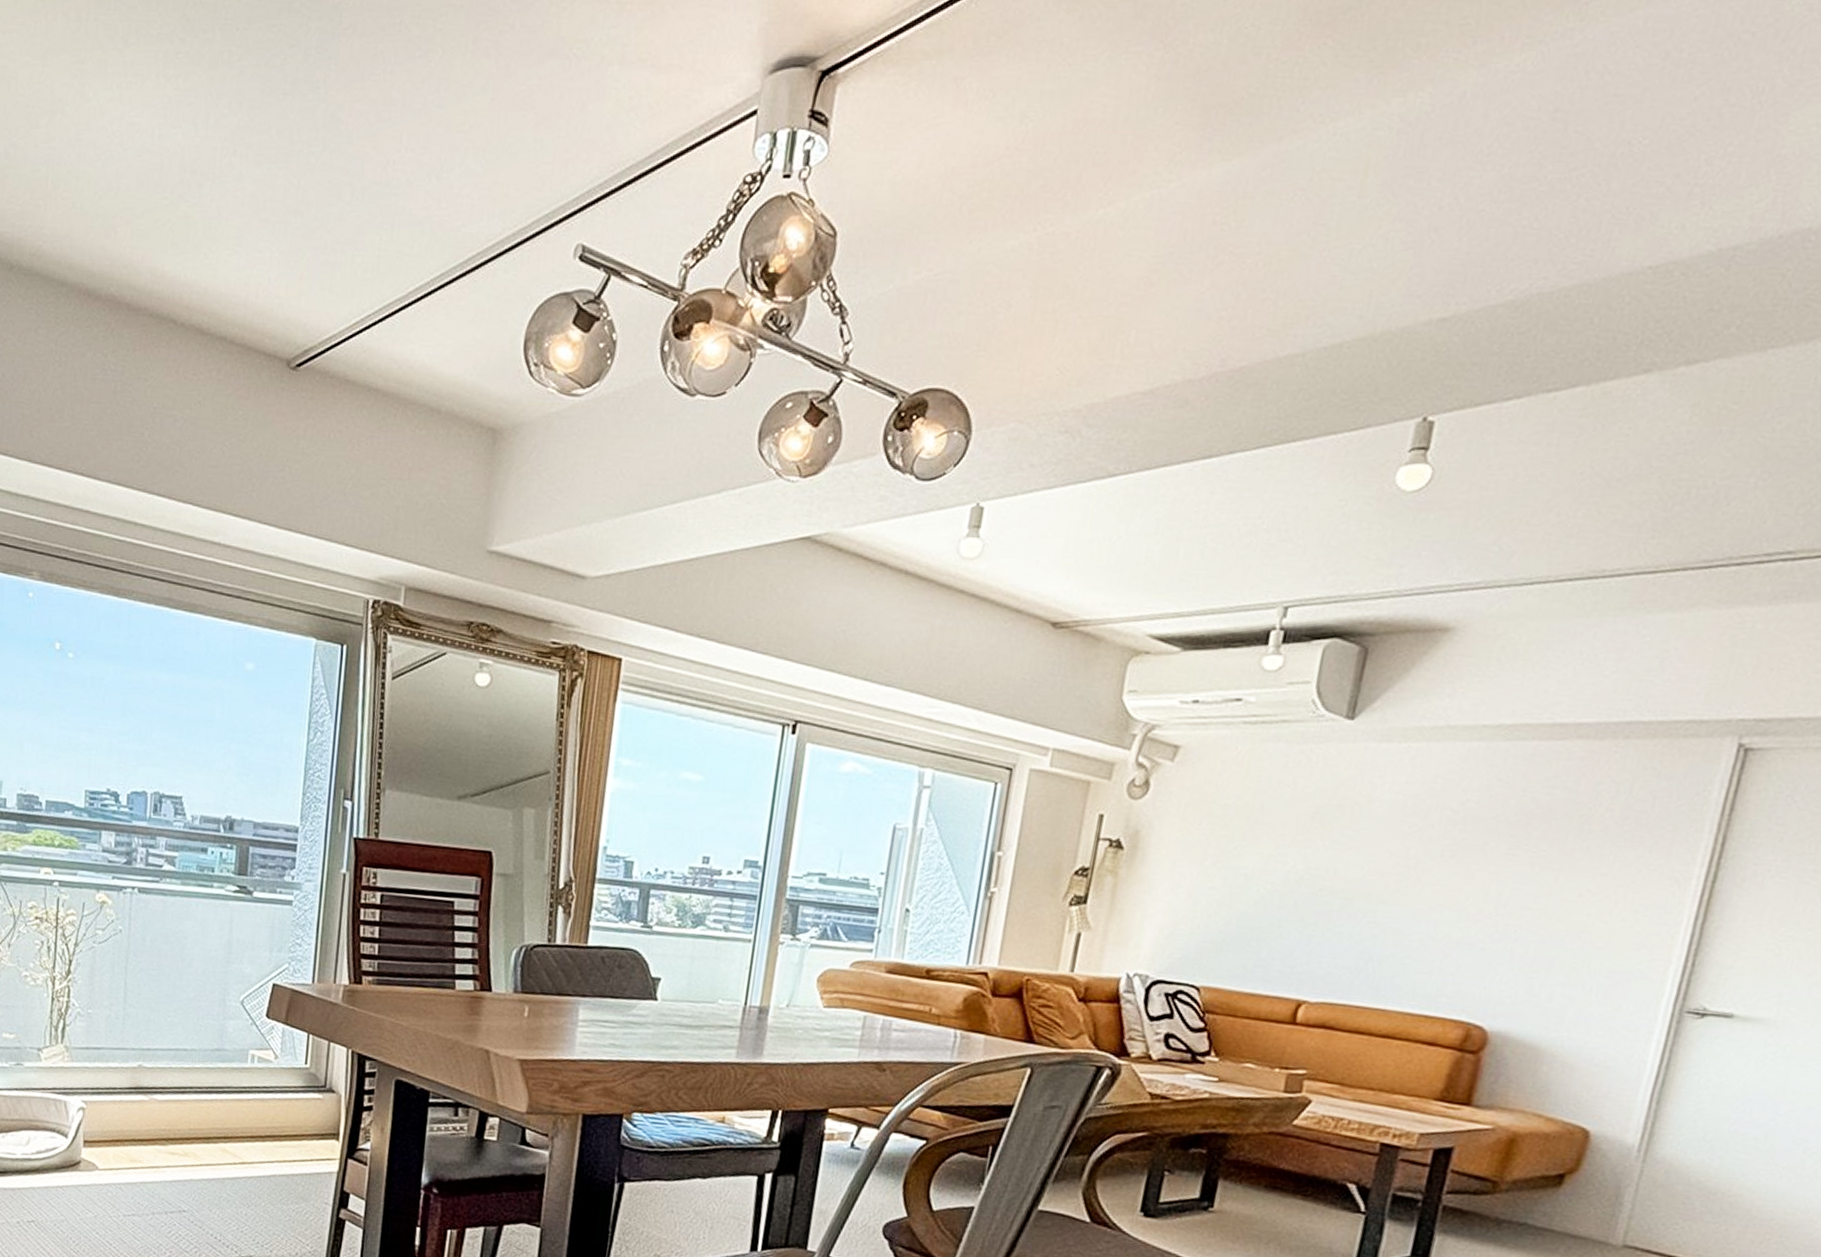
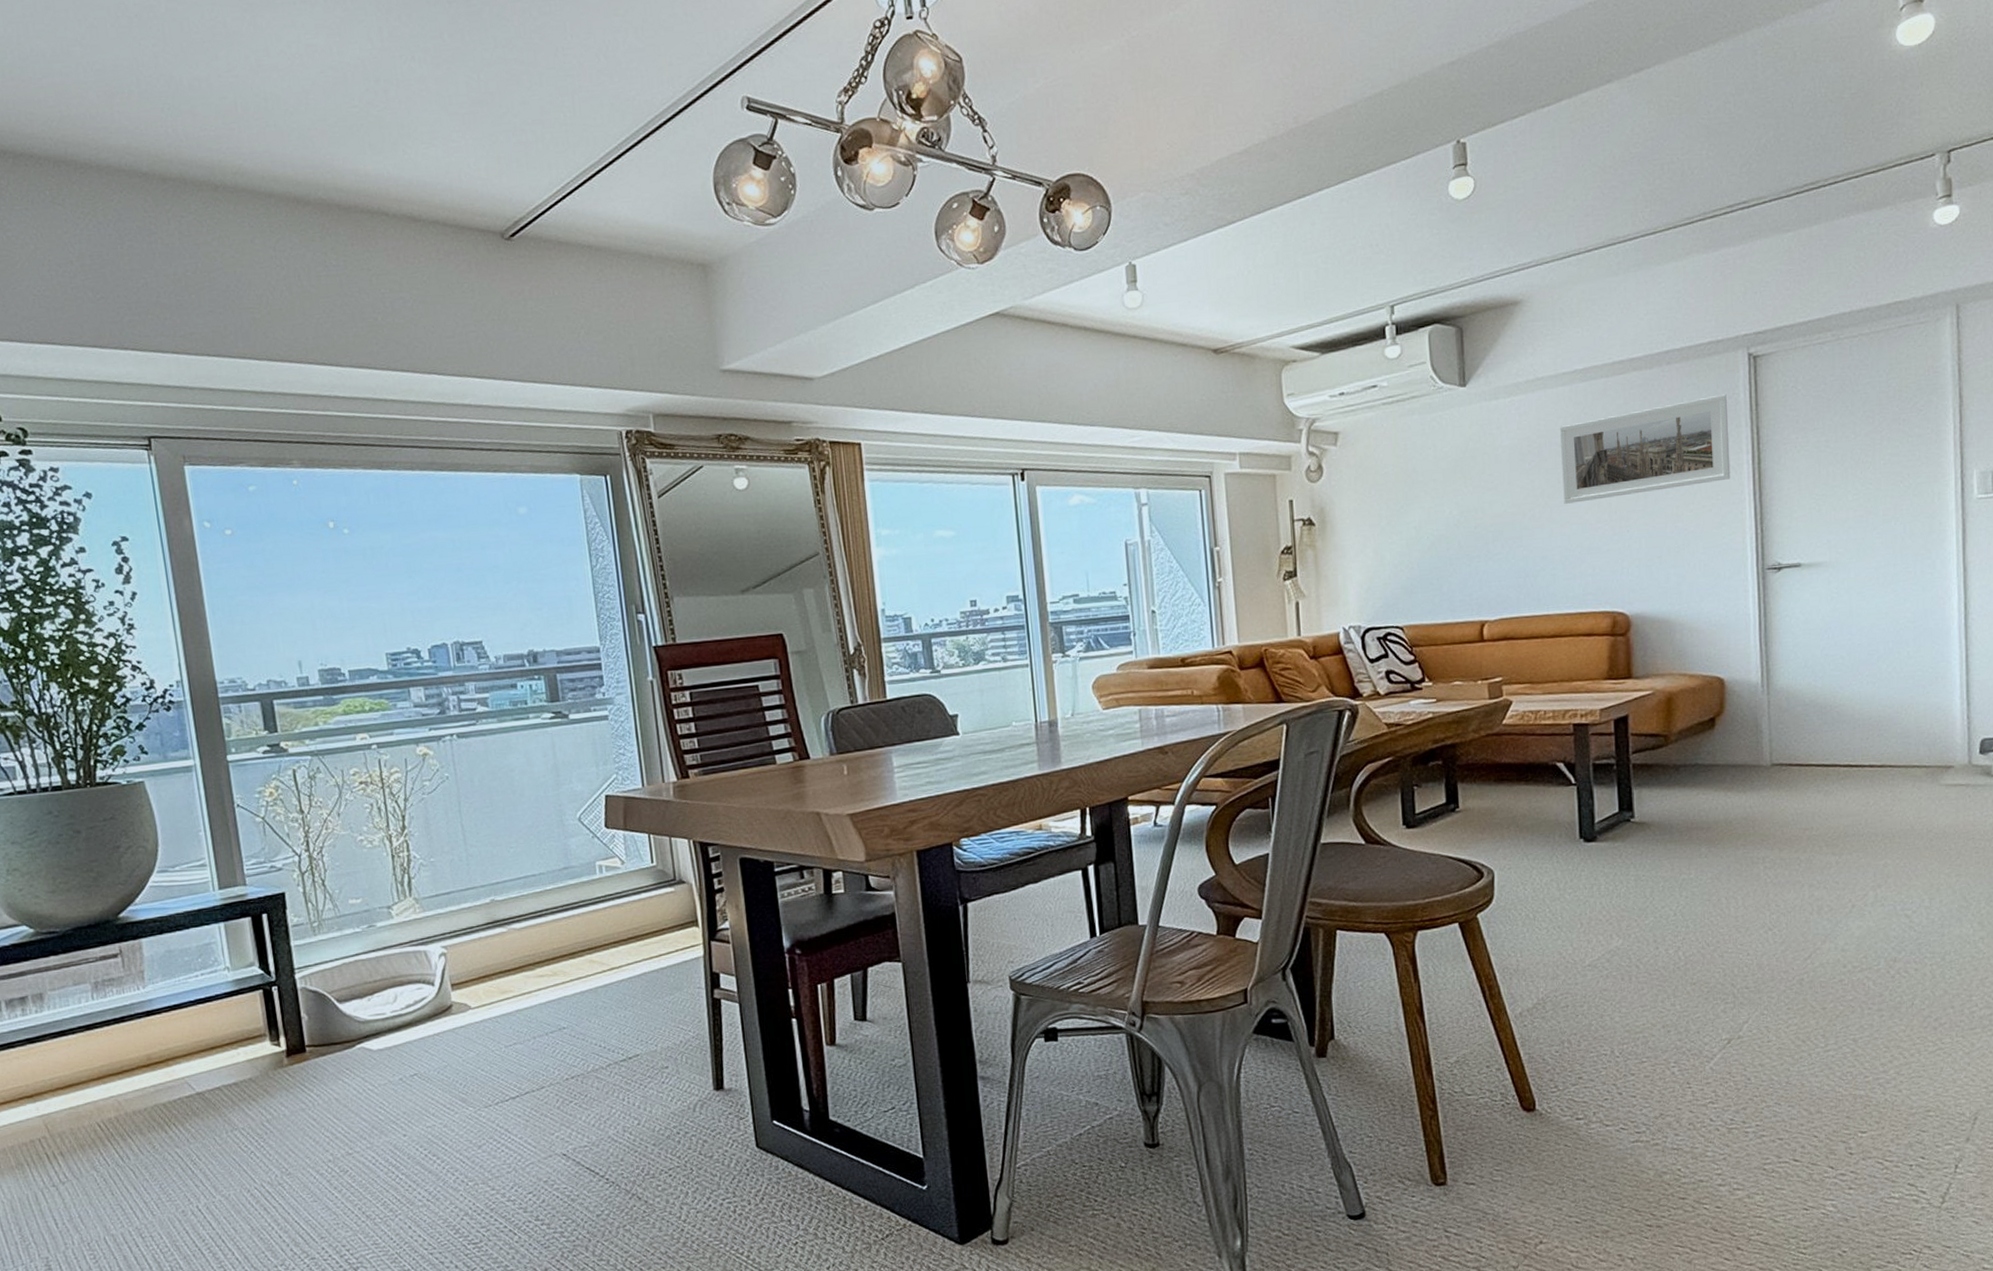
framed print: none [1441,787,1695,894] -> present [1559,394,1731,504]

